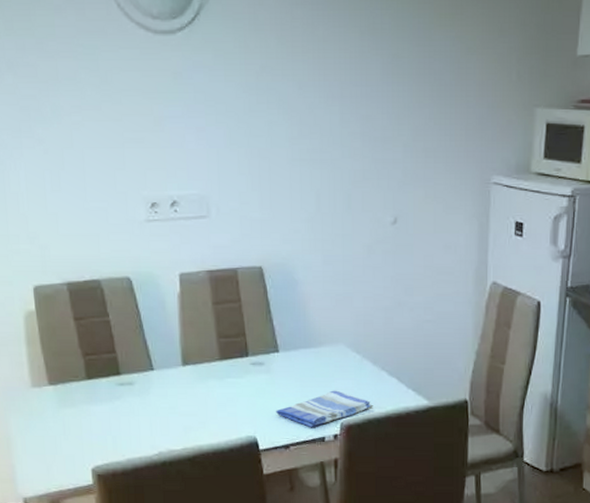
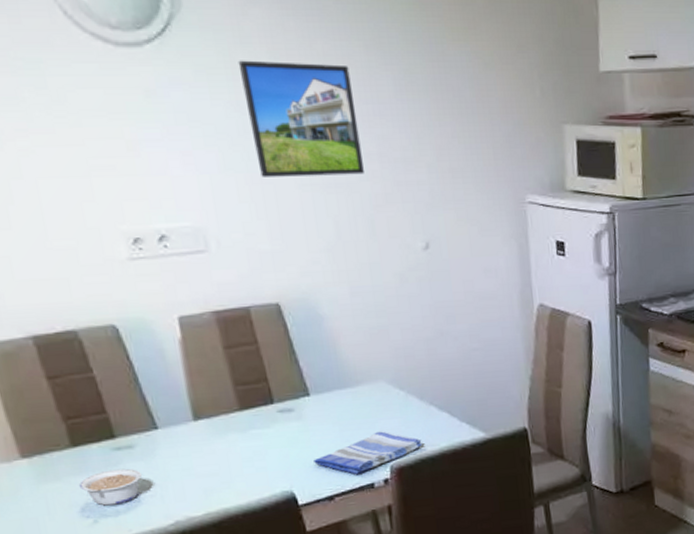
legume: none [88,402,137,432] -> present [78,468,142,506]
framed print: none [251,46,347,152] -> present [238,60,364,177]

